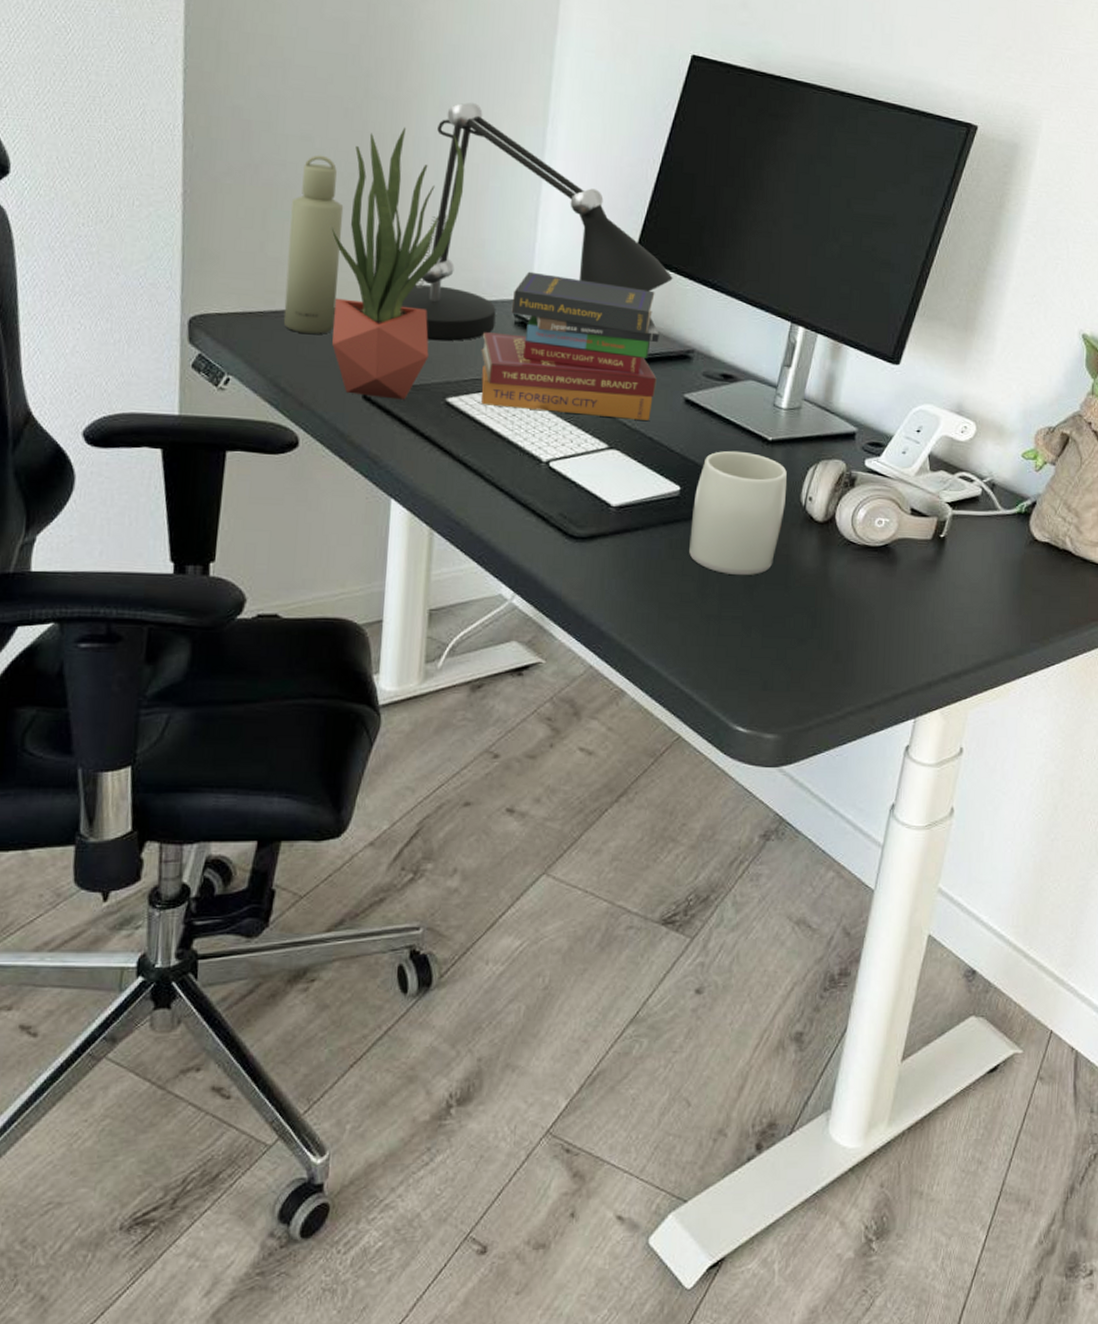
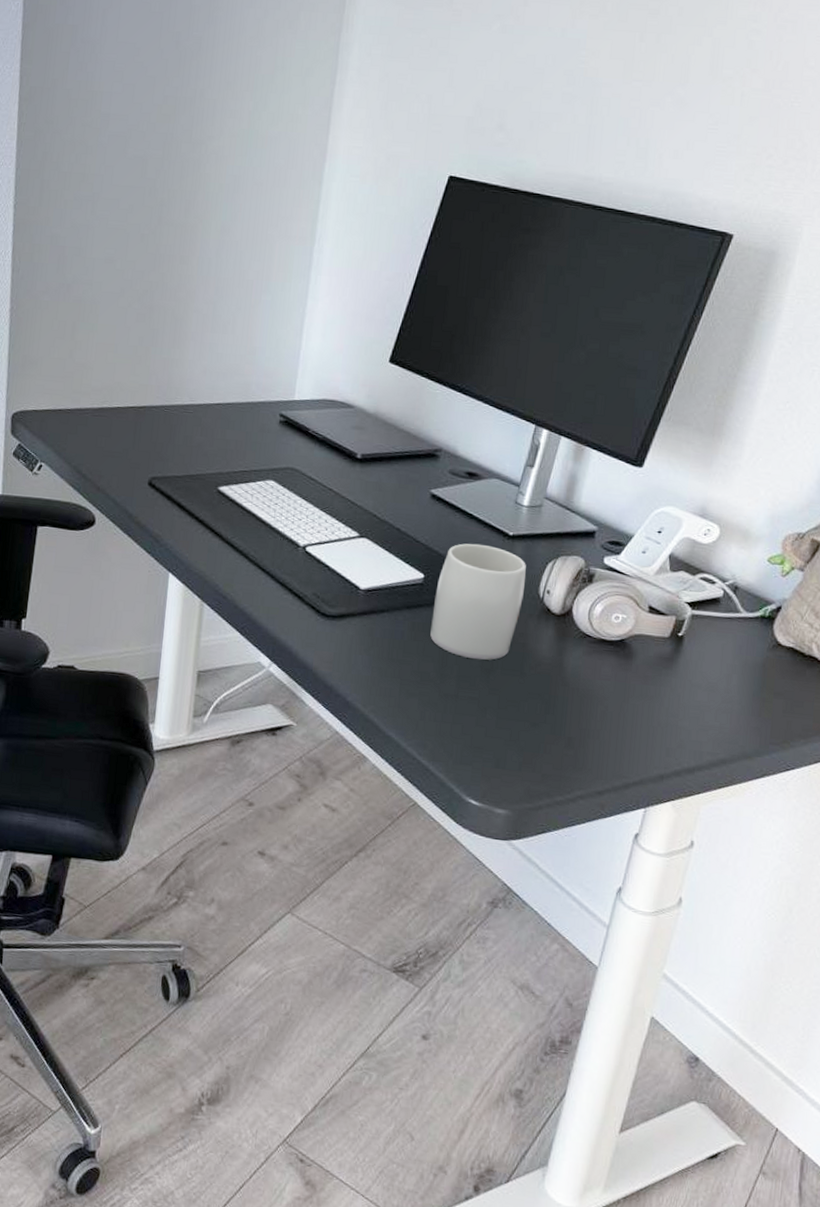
bottle: present [283,155,344,334] -> none [86,275,138,429]
potted plant: present [331,127,465,400] -> none [125,249,241,488]
desk lamp: present [401,102,673,341] -> none [183,225,424,437]
books: present [481,271,659,420] -> none [248,376,410,513]

